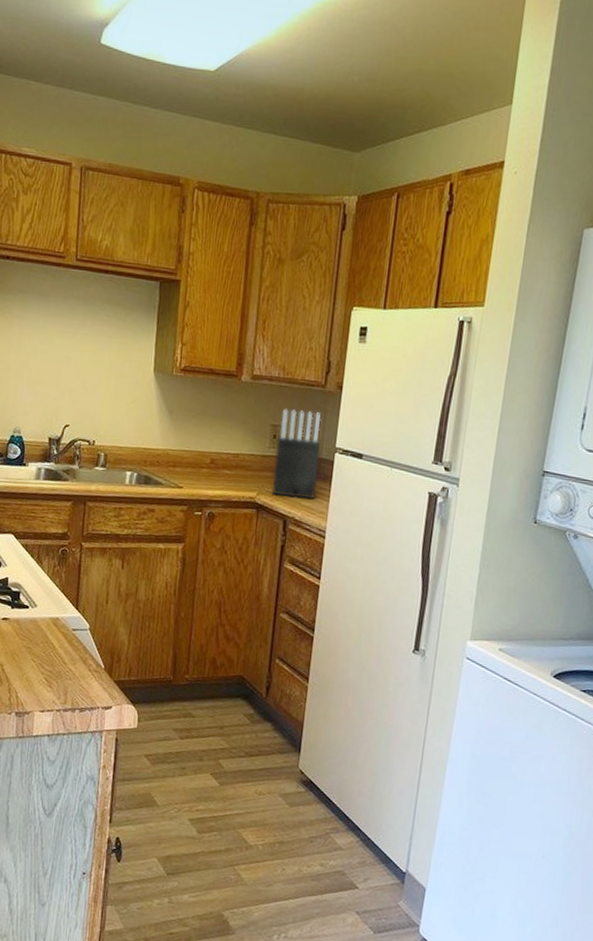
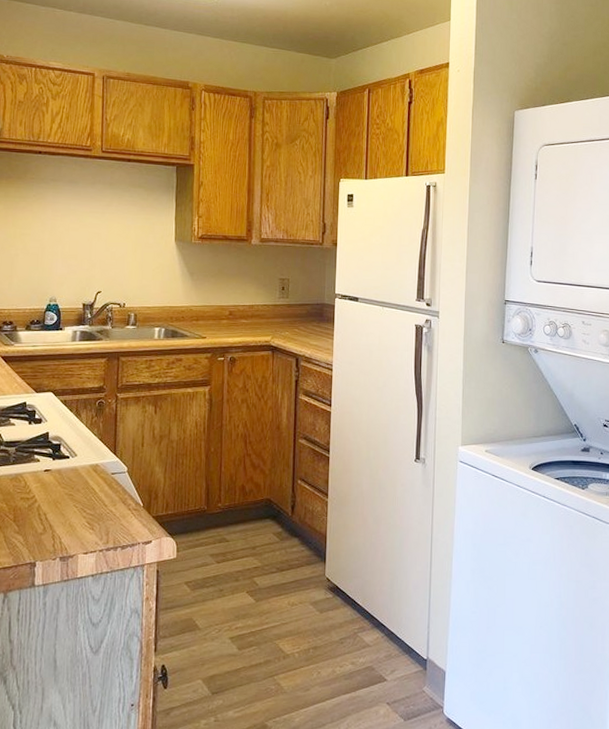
knife block: present [271,409,321,499] -> none [284,265,323,338]

